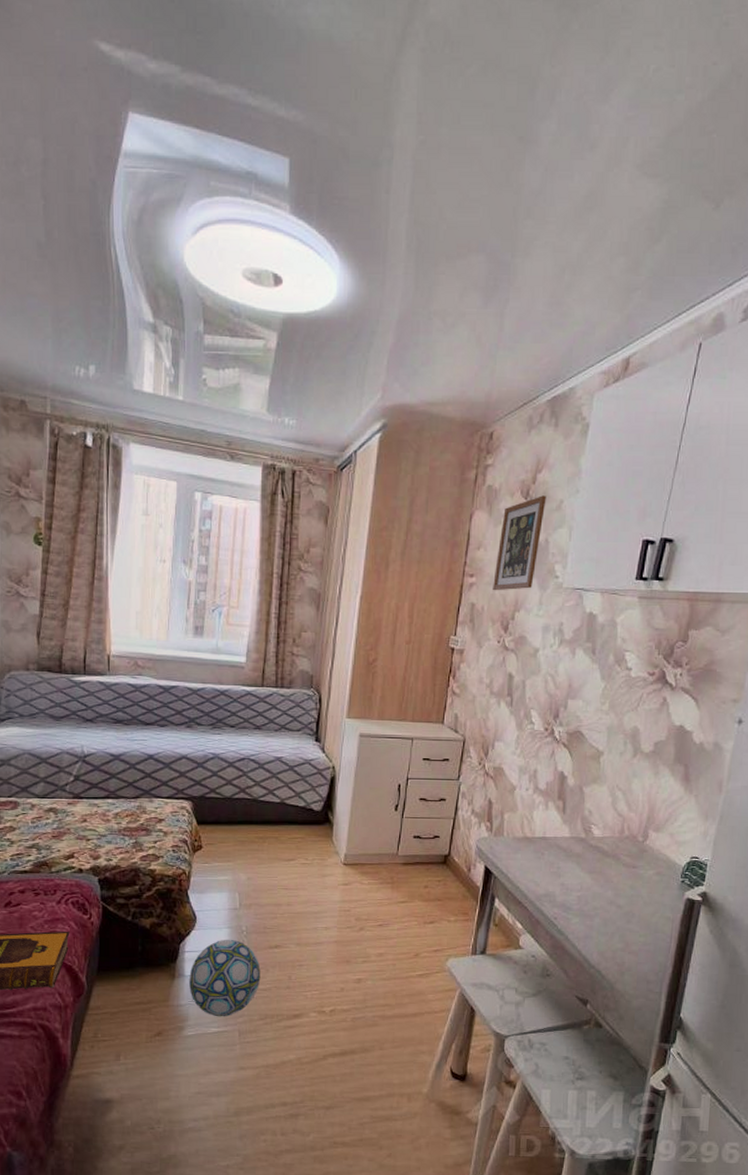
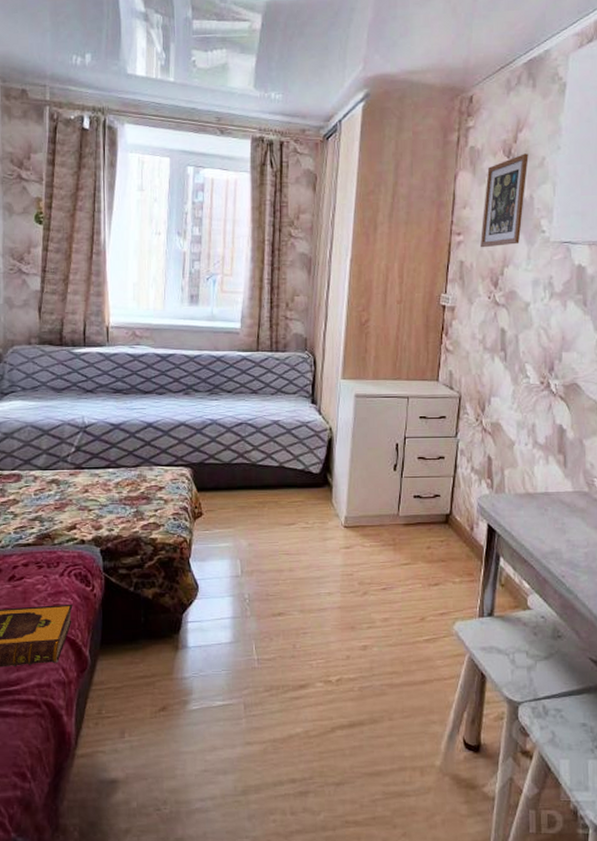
ball: present [189,939,261,1017] -> none [193,607,265,690]

